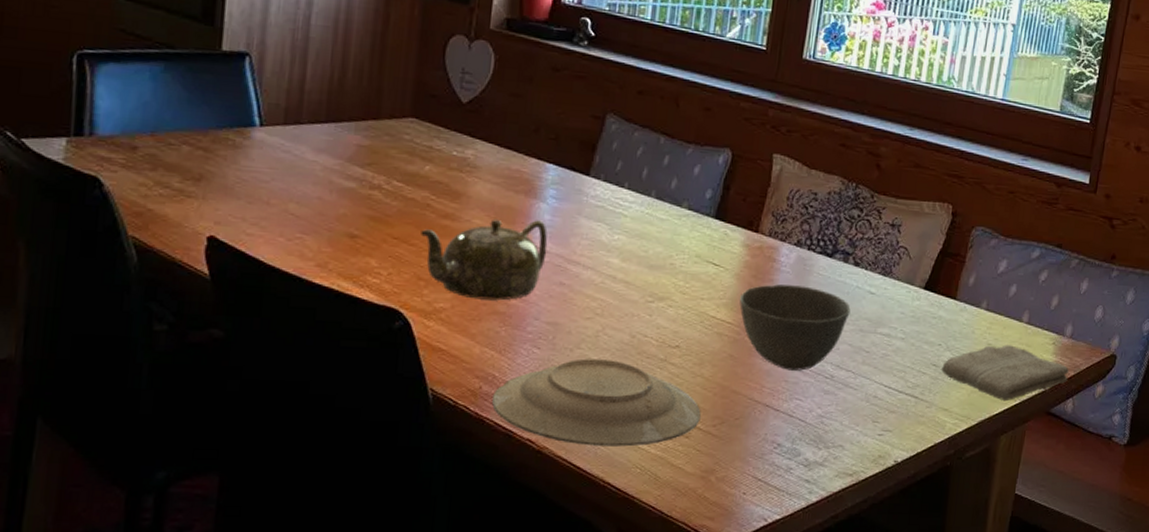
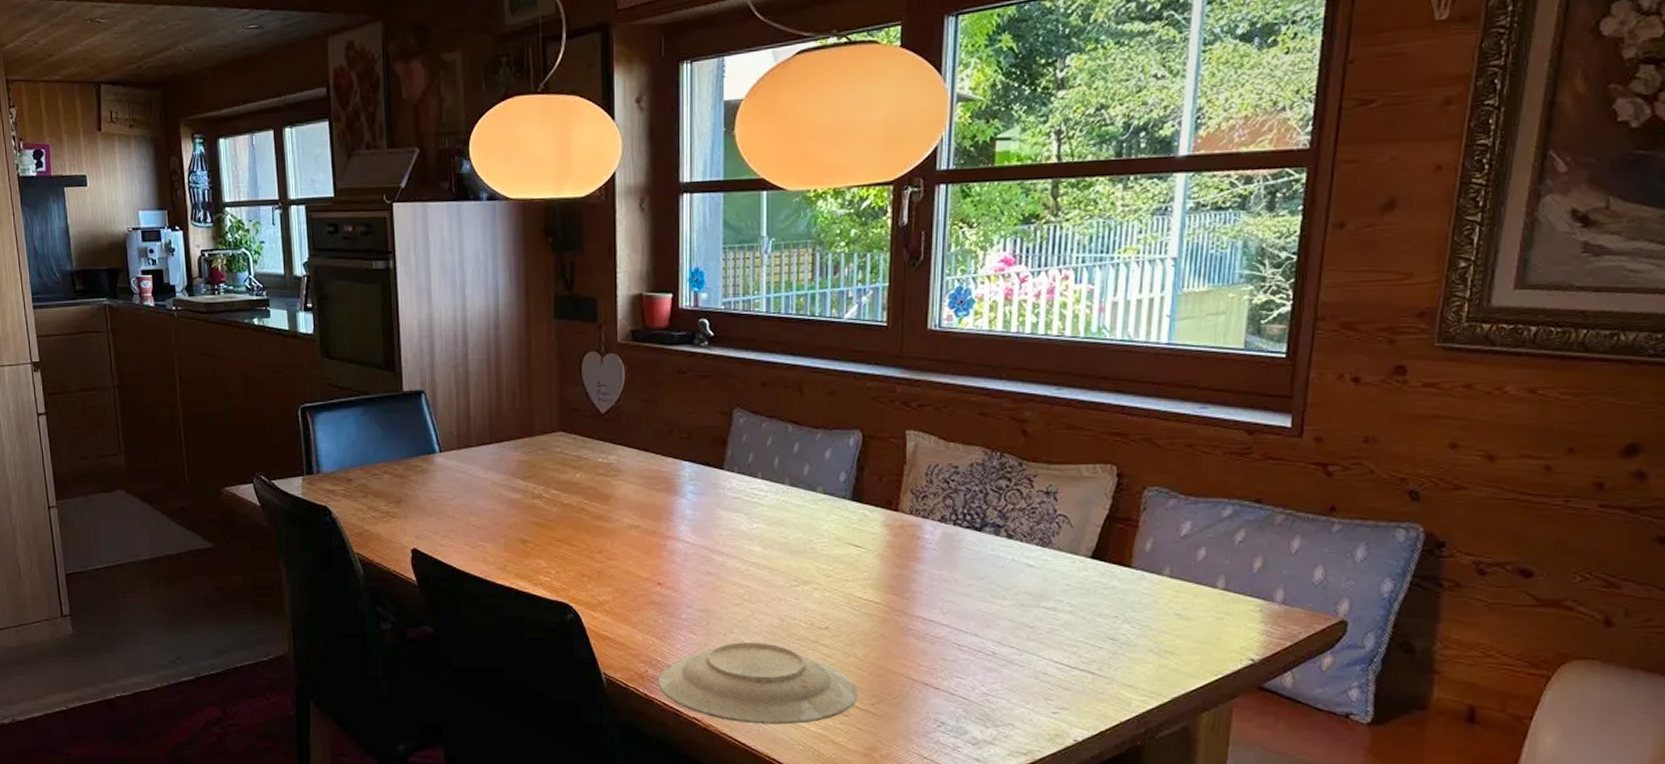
teapot: present [421,219,548,301] -> none [579,515,692,591]
bowl: present [739,284,851,371] -> none [885,562,1008,649]
washcloth: present [941,345,1069,402] -> none [1121,614,1284,676]

